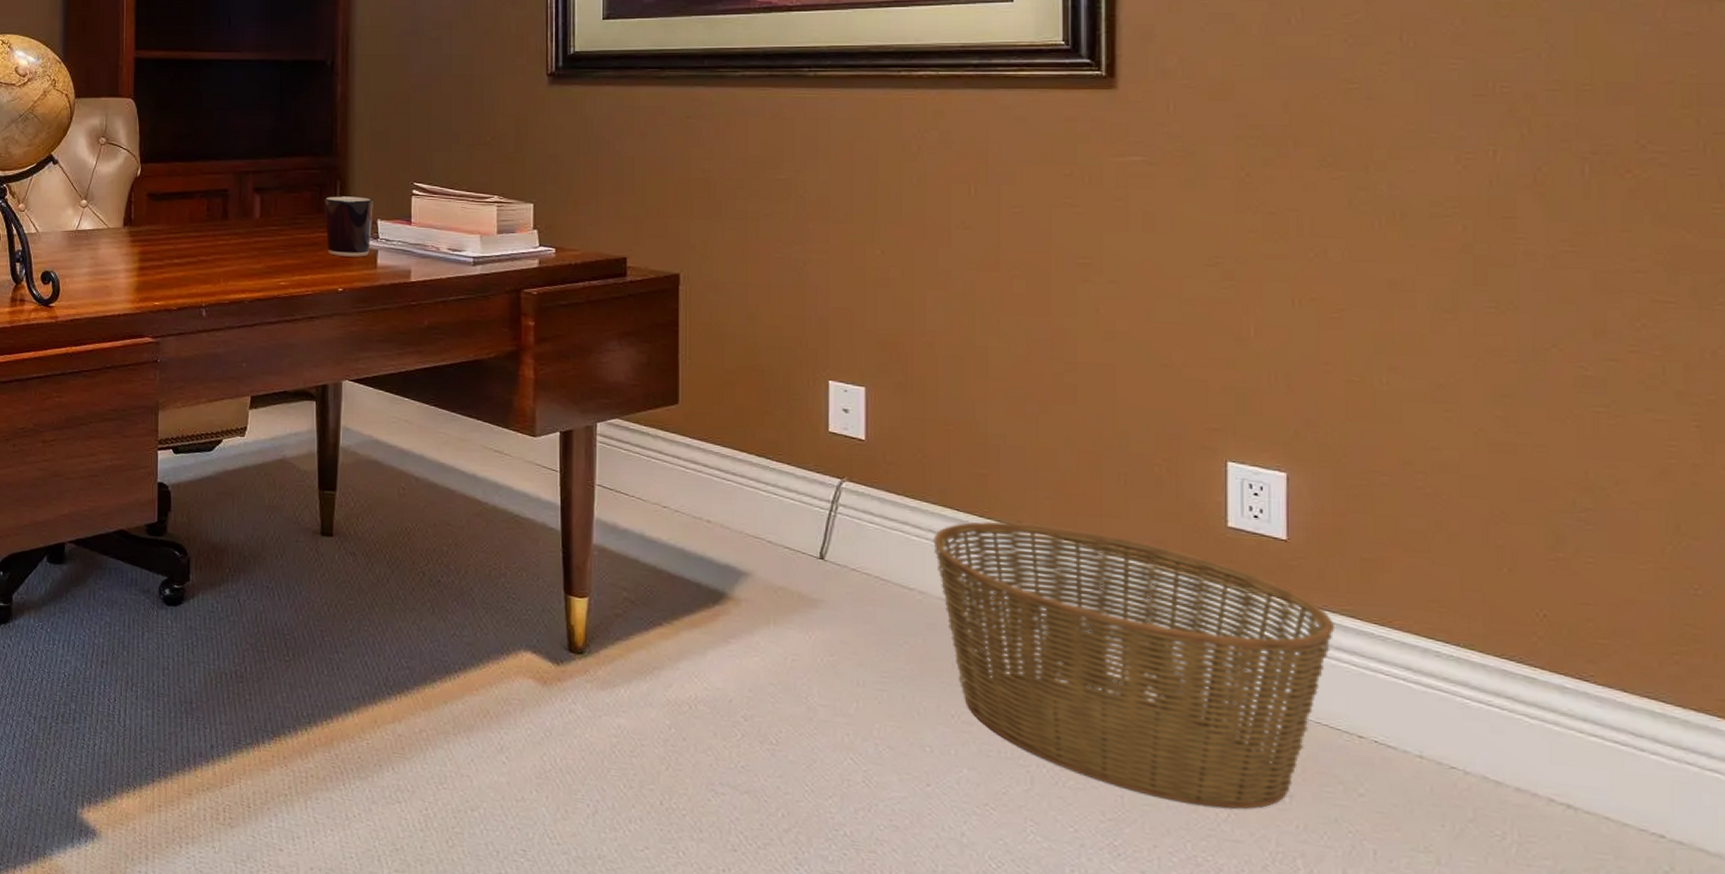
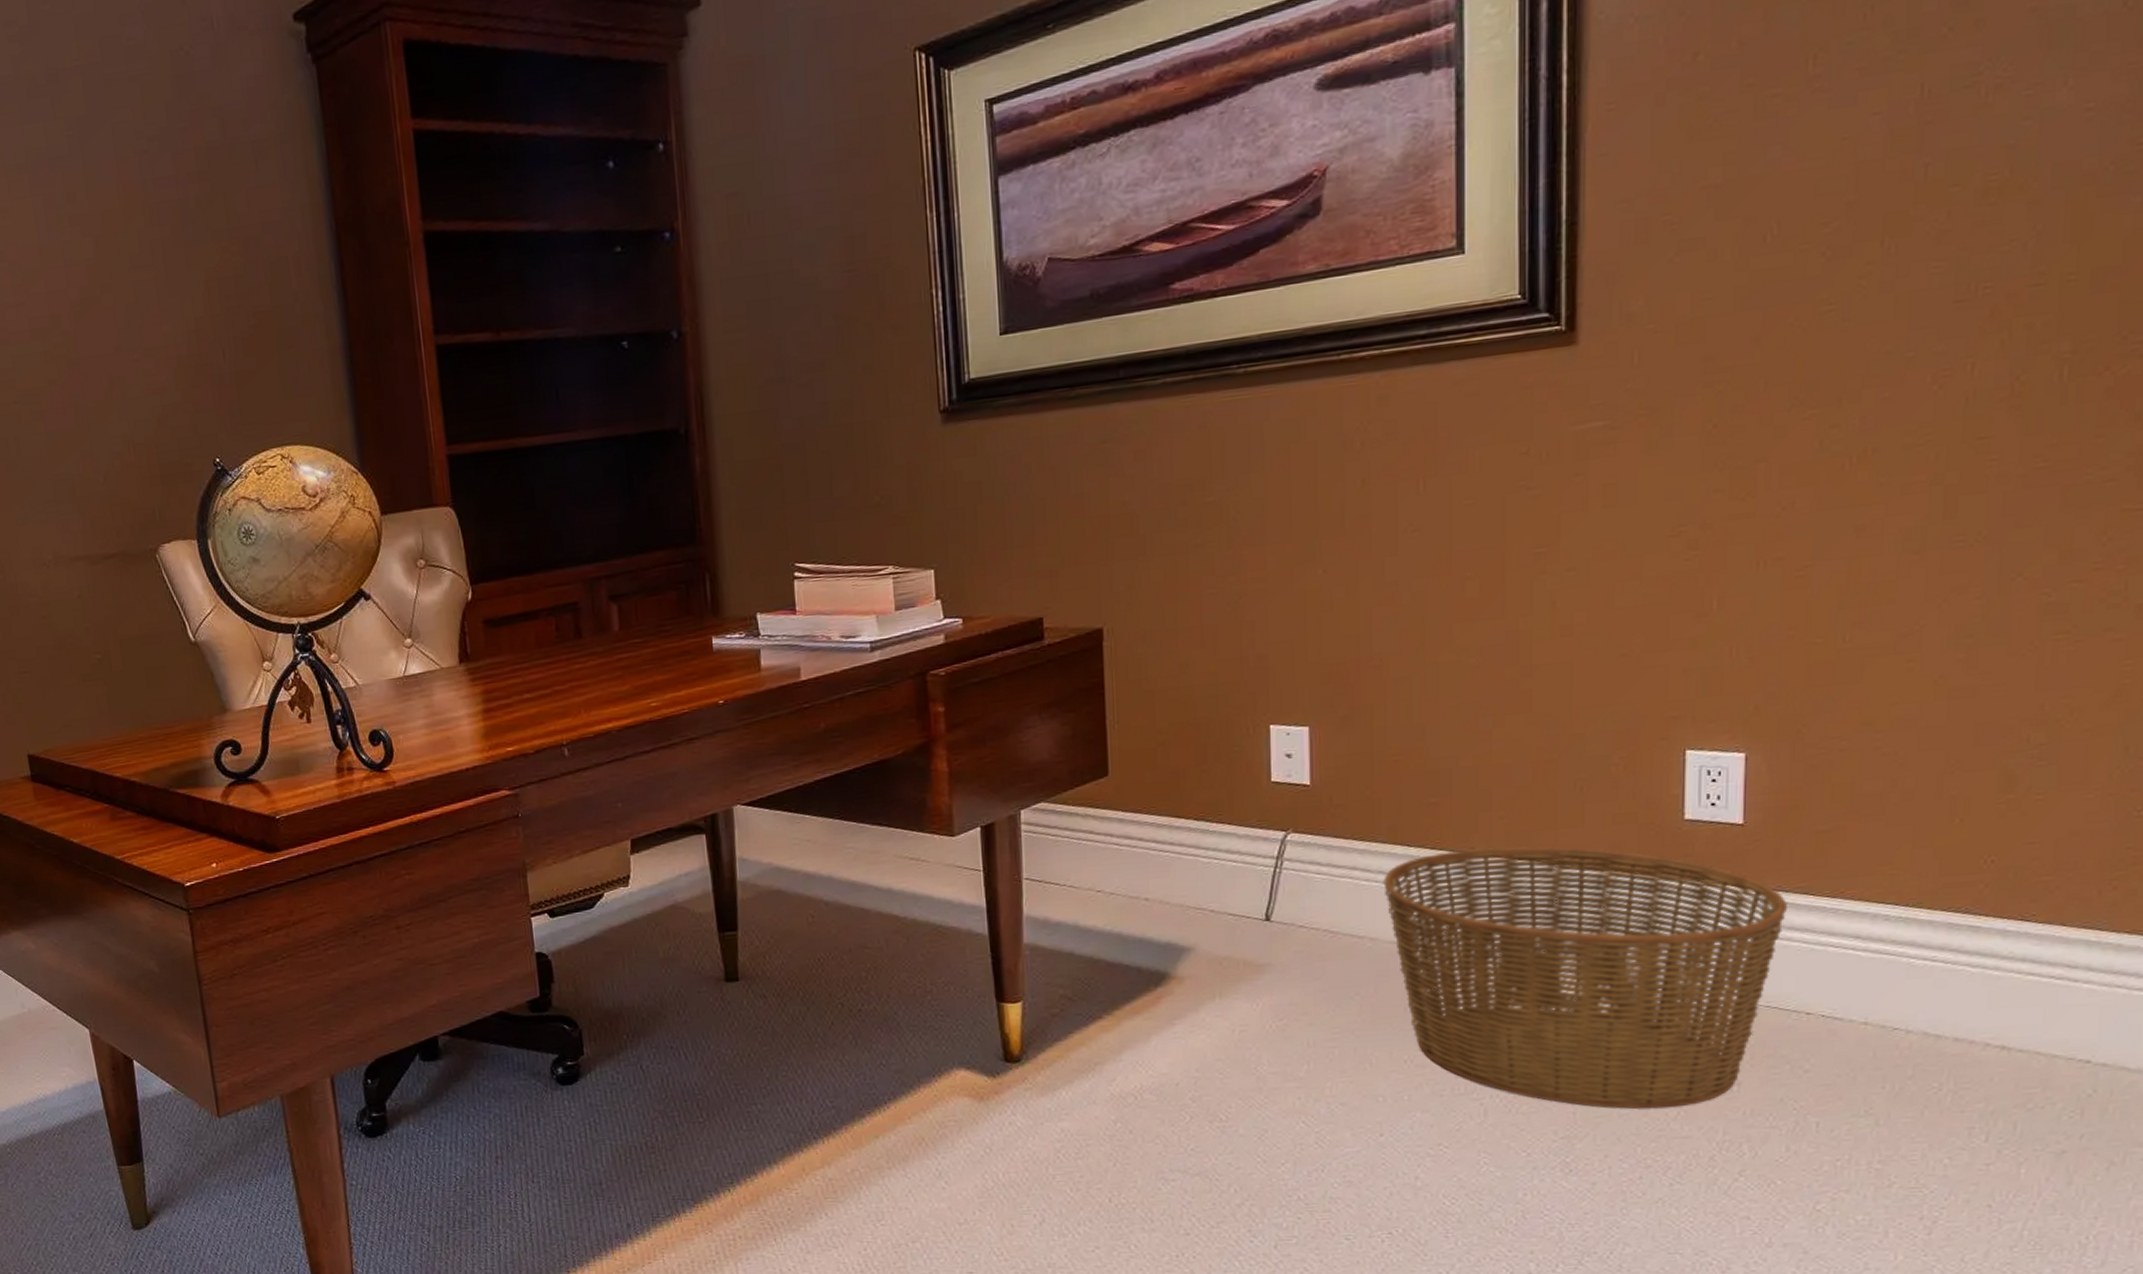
mug: present [324,196,373,257] -> none [692,588,751,664]

